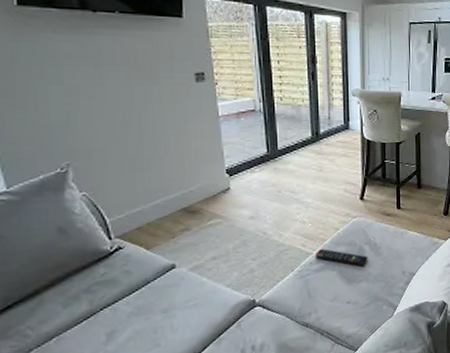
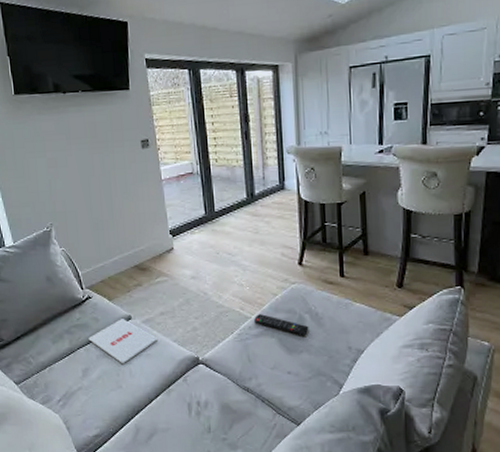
magazine: none [116,268,209,320] -> present [88,319,158,364]

